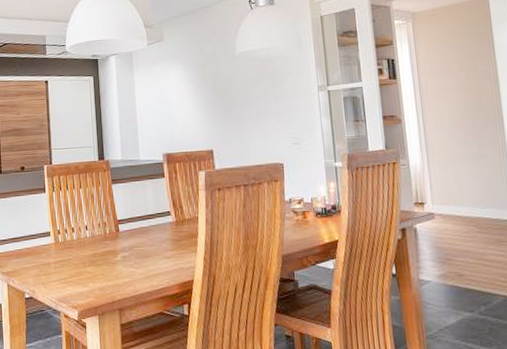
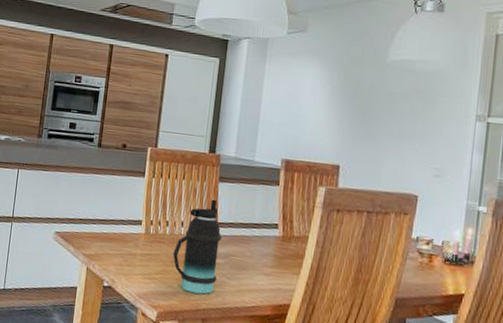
bottle: none [83,200,125,288] -> present [173,199,222,295]

